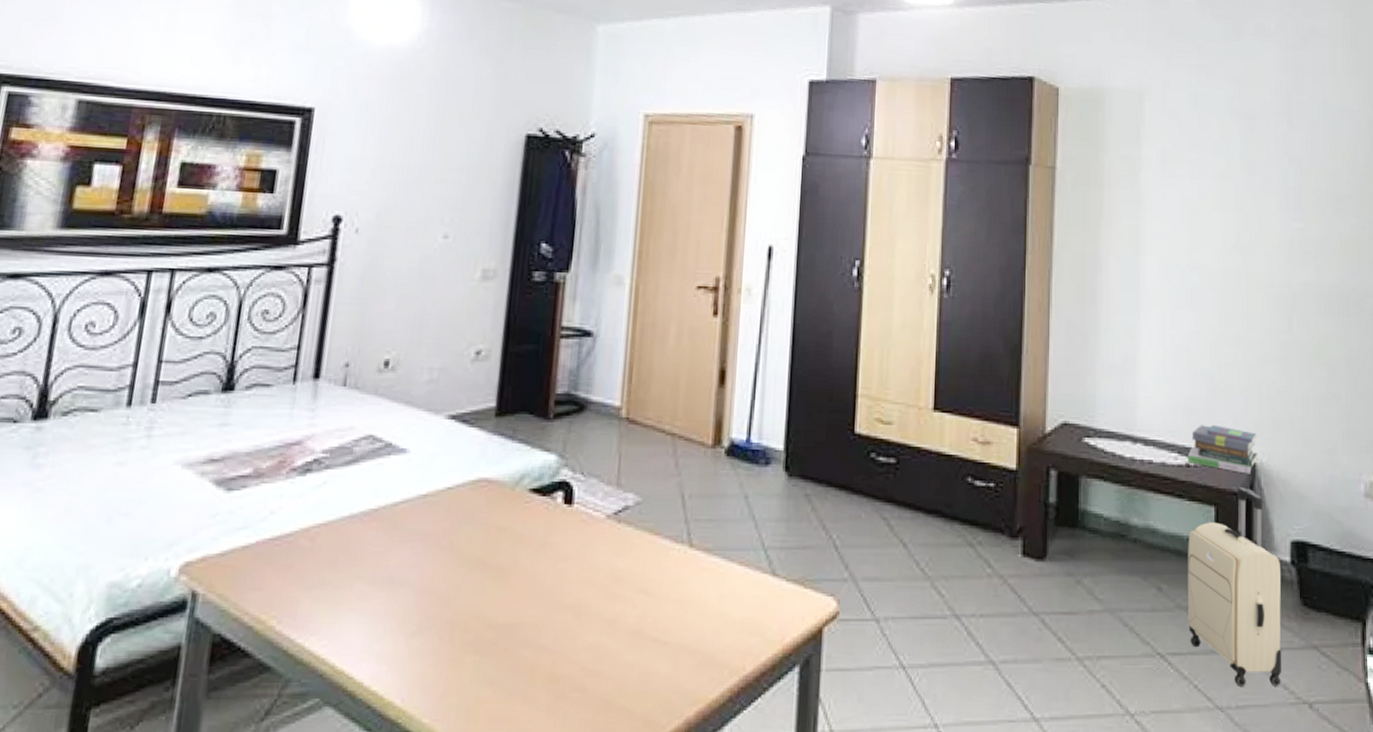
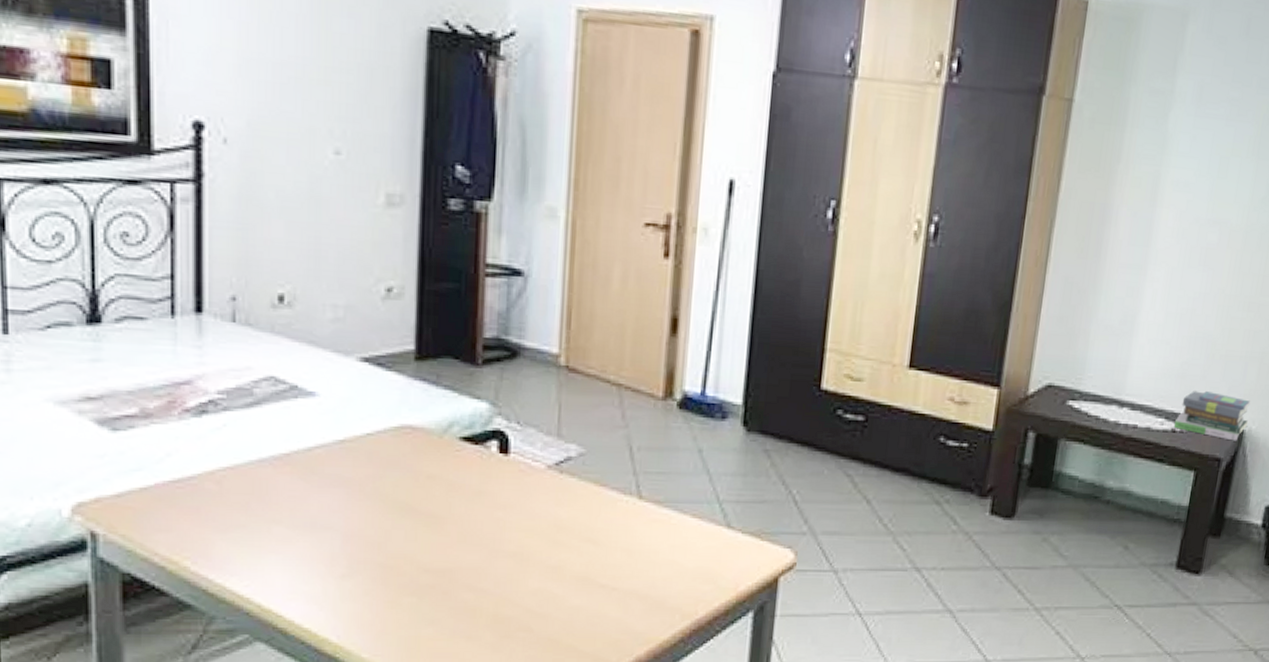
suitcase: present [1188,487,1282,686] -> none [1149,454,1251,635]

